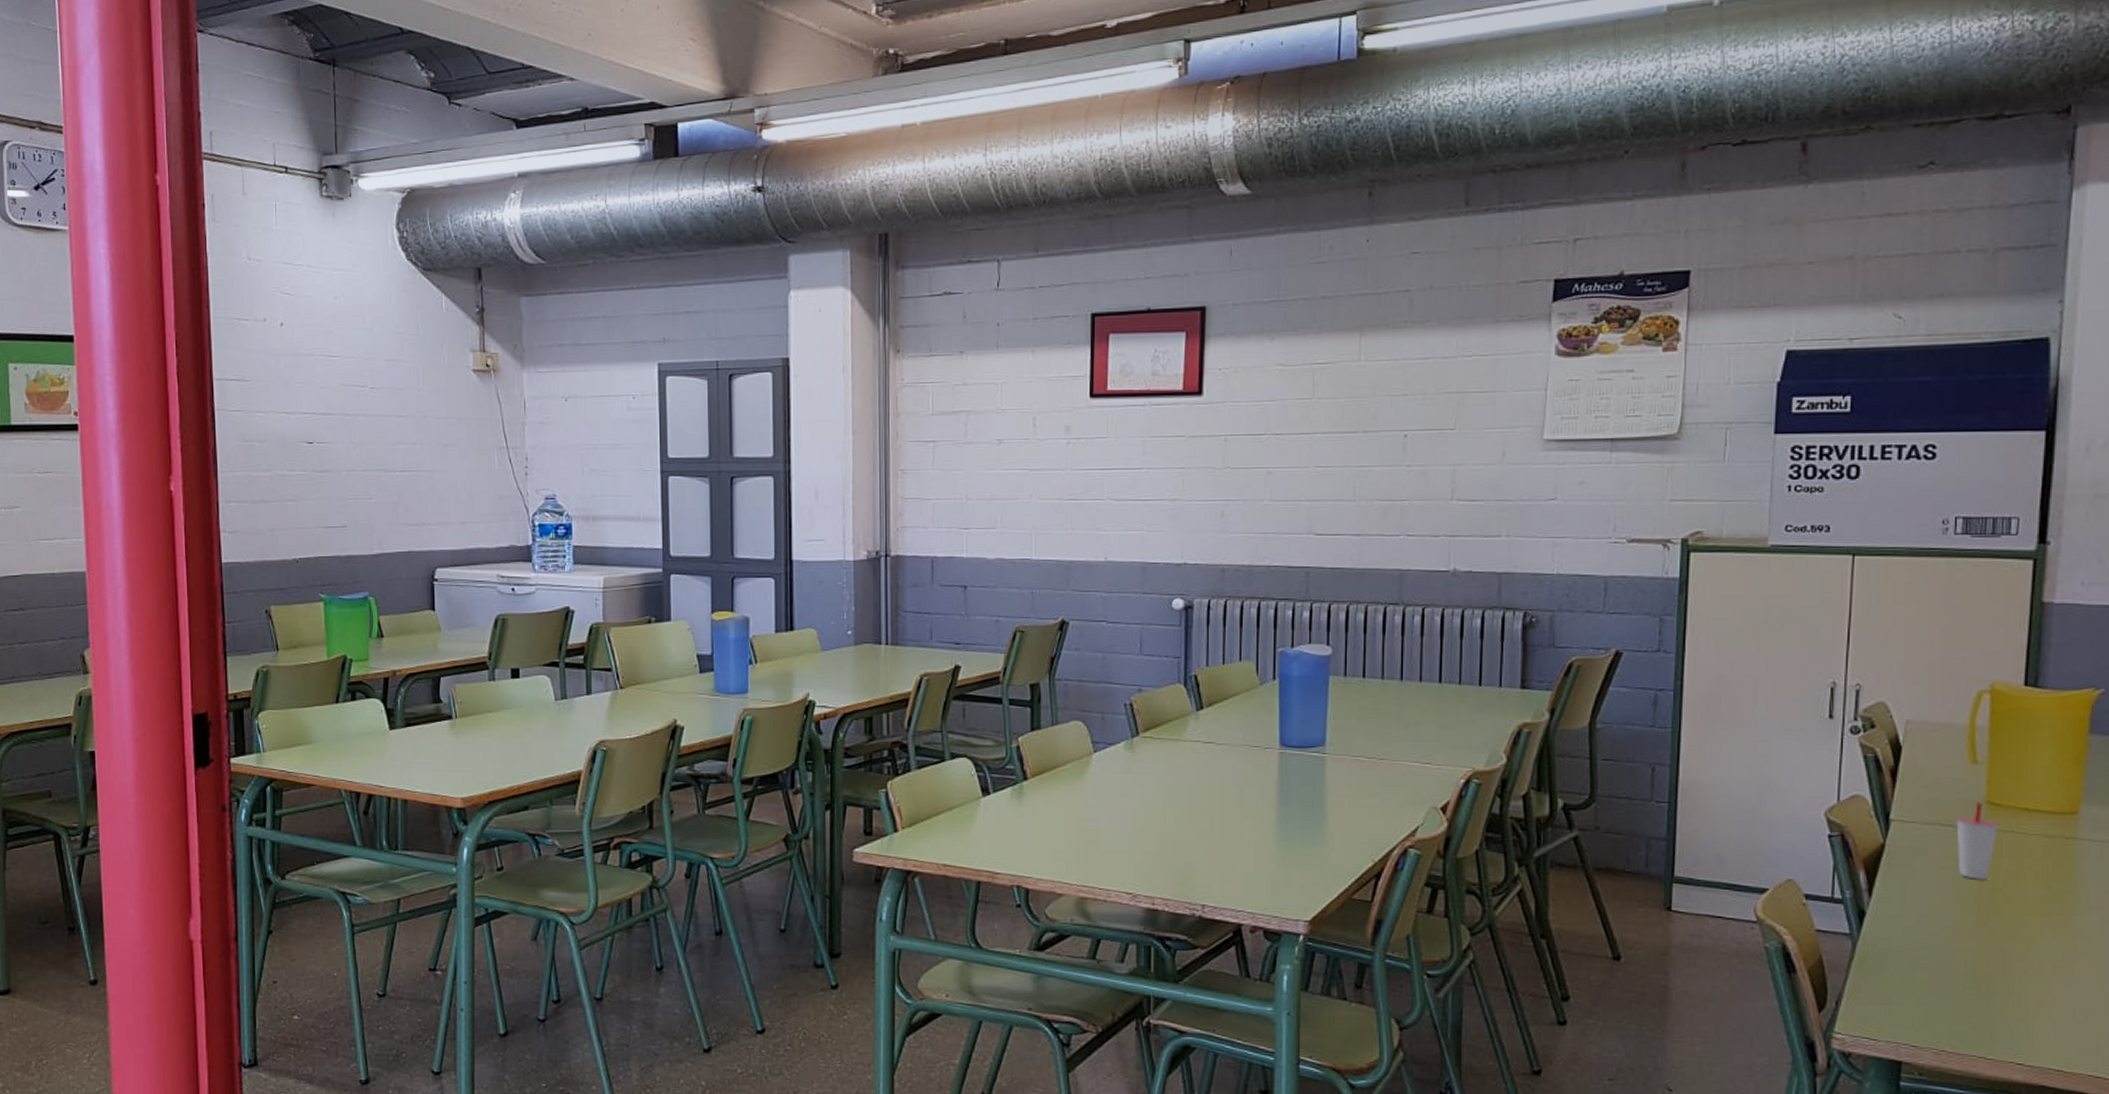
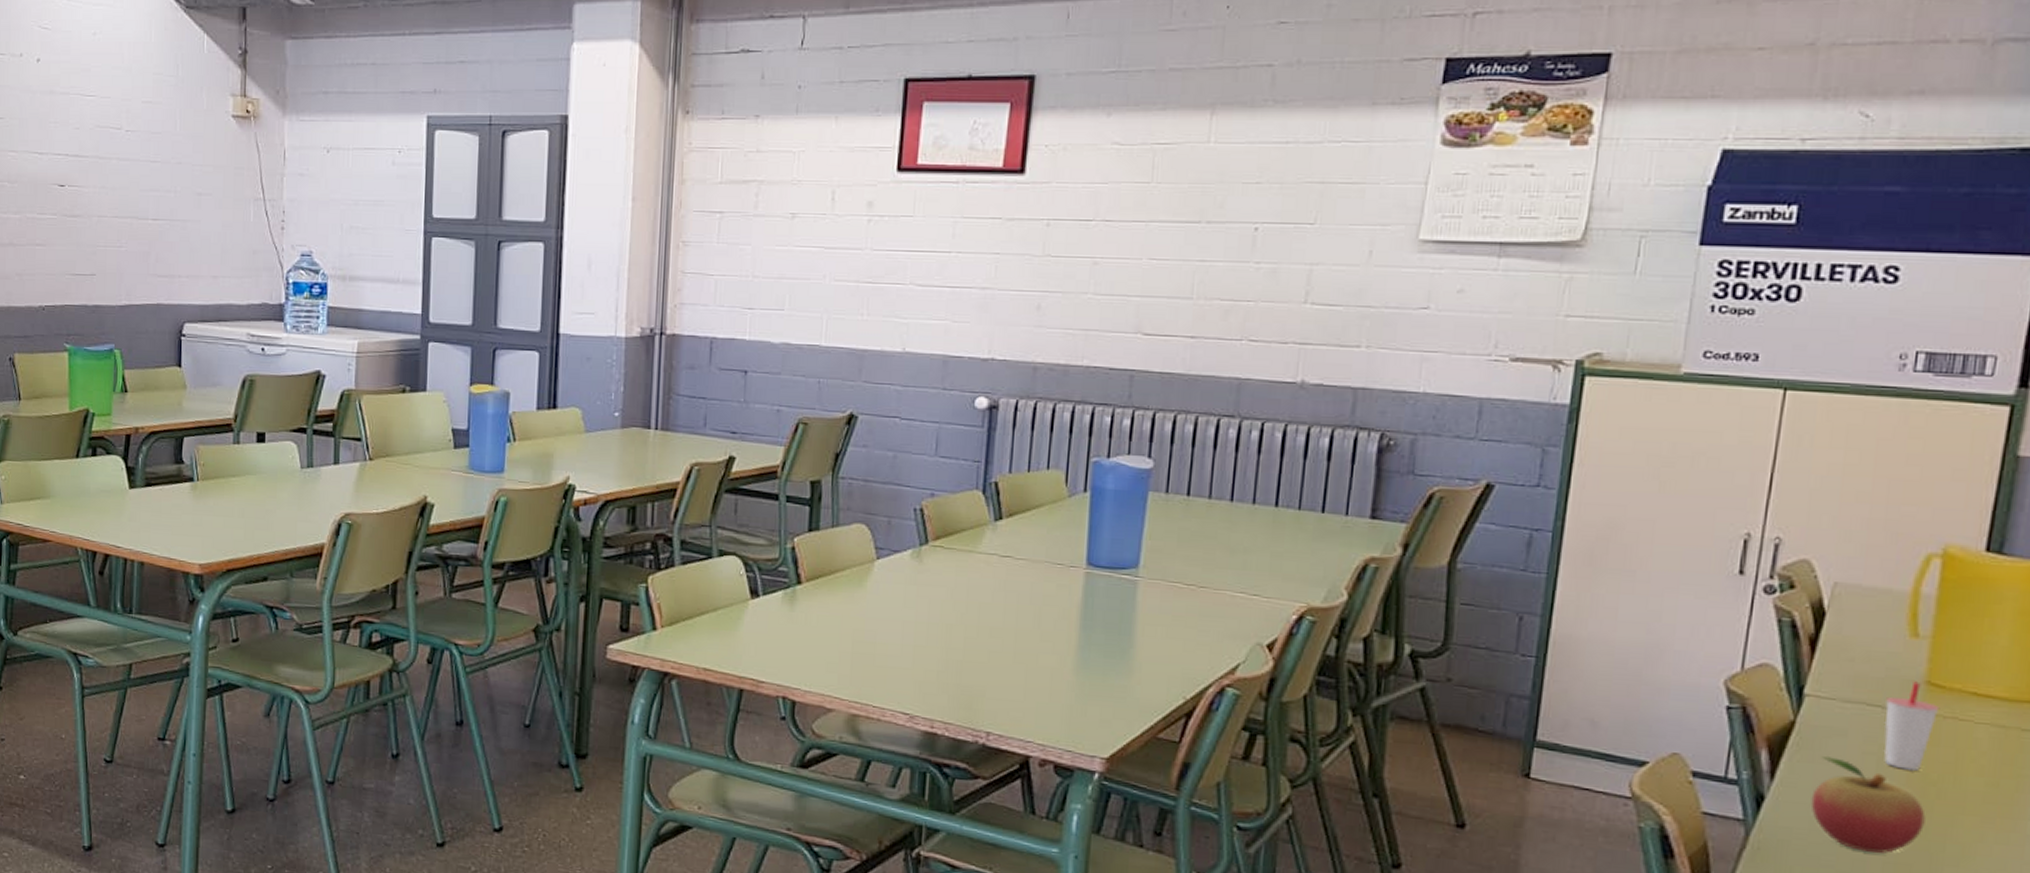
fruit: none [1903,873,1996,954] -> present [1810,756,1926,853]

